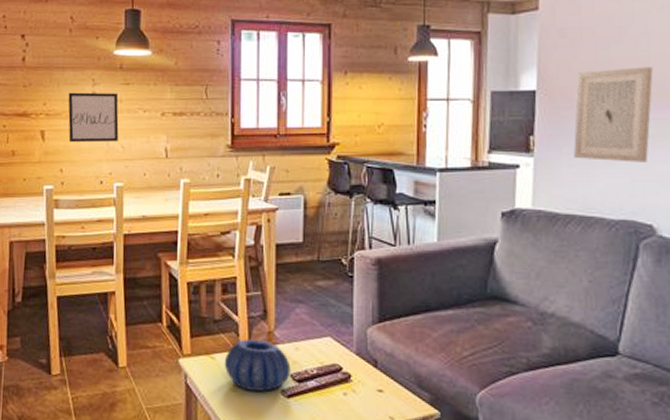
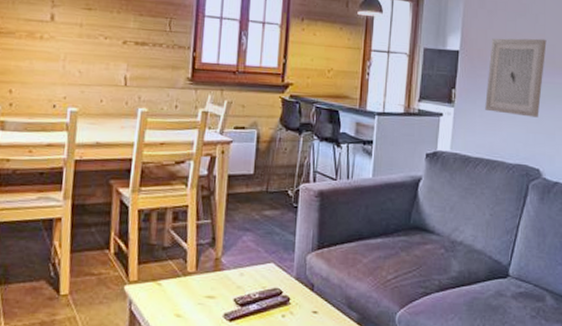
wall art: present [68,92,119,143] -> none [21,11,79,67]
decorative bowl: present [224,340,291,391] -> none [170,266,235,316]

